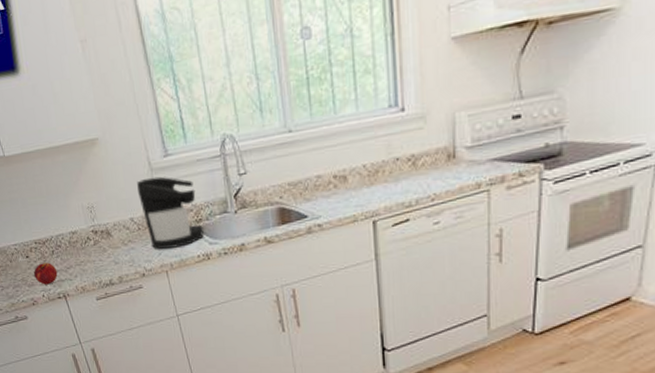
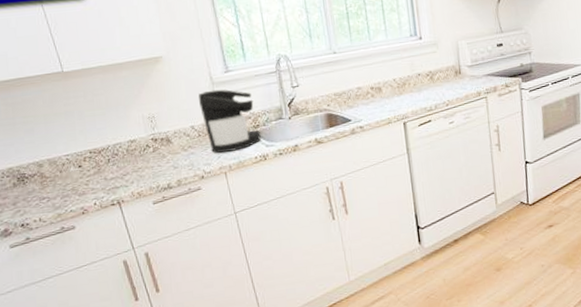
peach: present [33,262,58,285] -> none [85,171,113,193]

